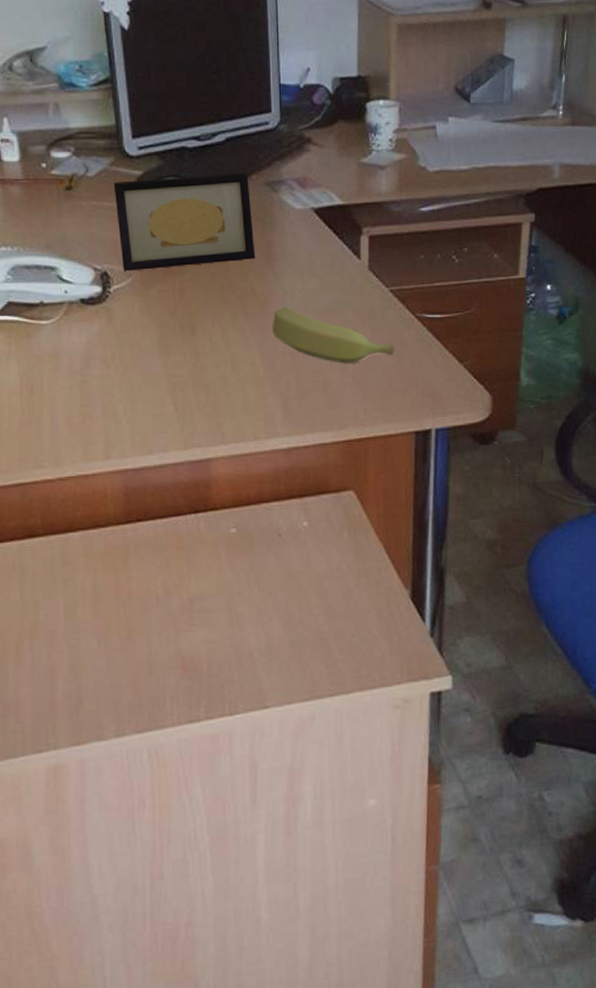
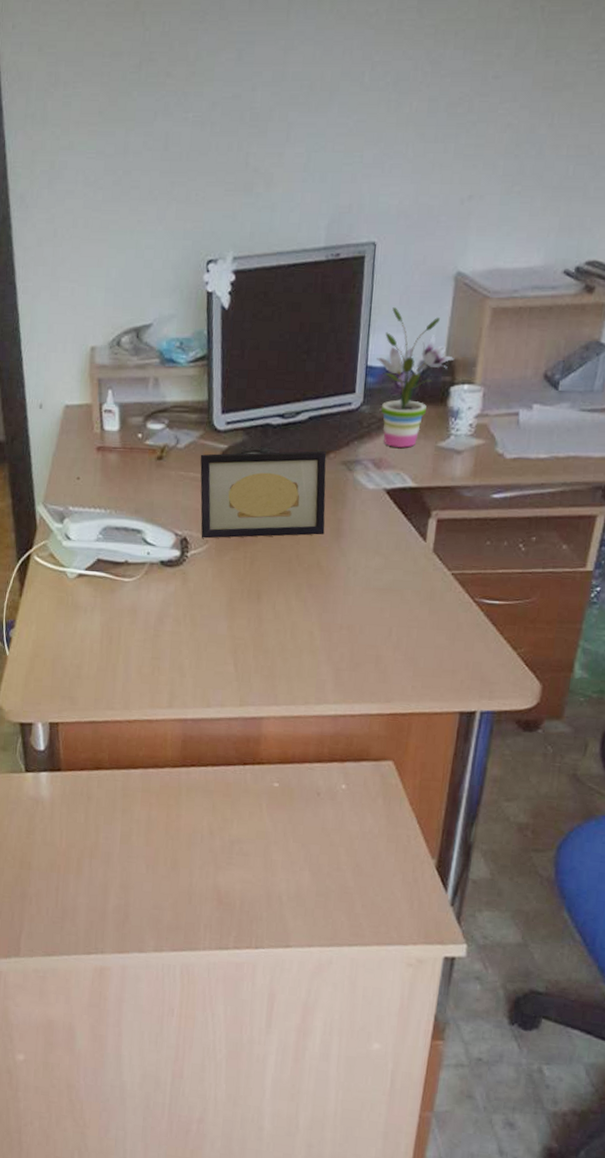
banana: present [272,306,395,364] -> none [332,581,450,641]
potted plant: none [289,25,367,167] -> present [377,307,455,449]

